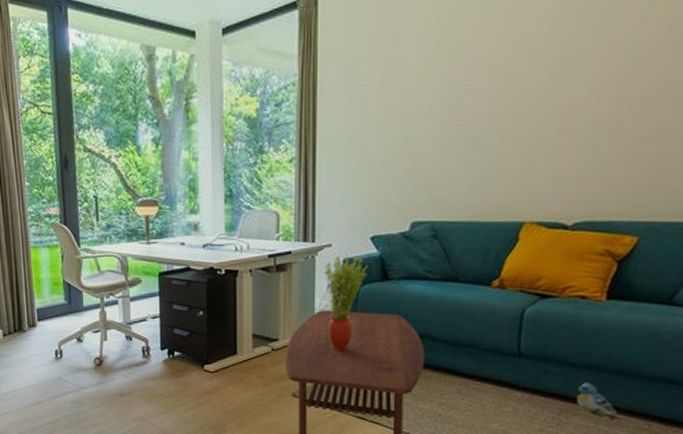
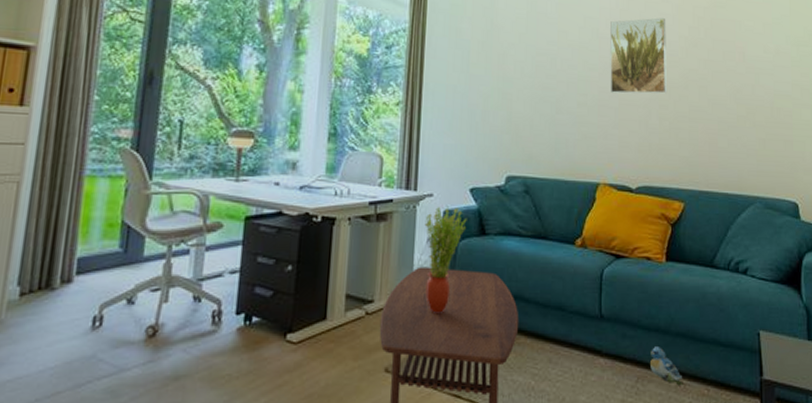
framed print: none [544,17,634,120] -> present [610,18,666,94]

